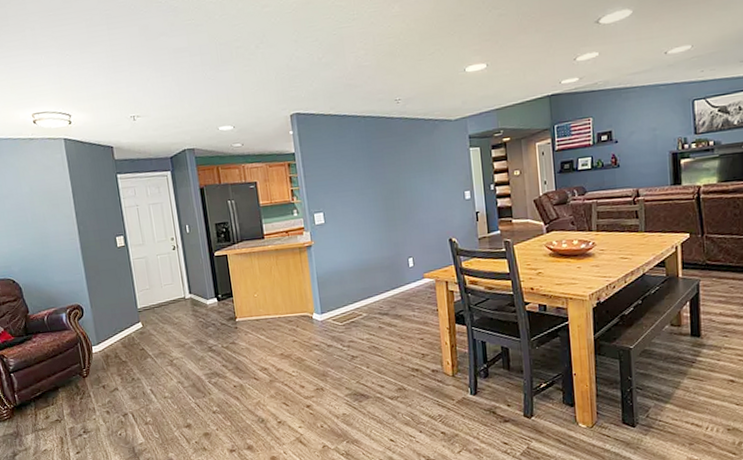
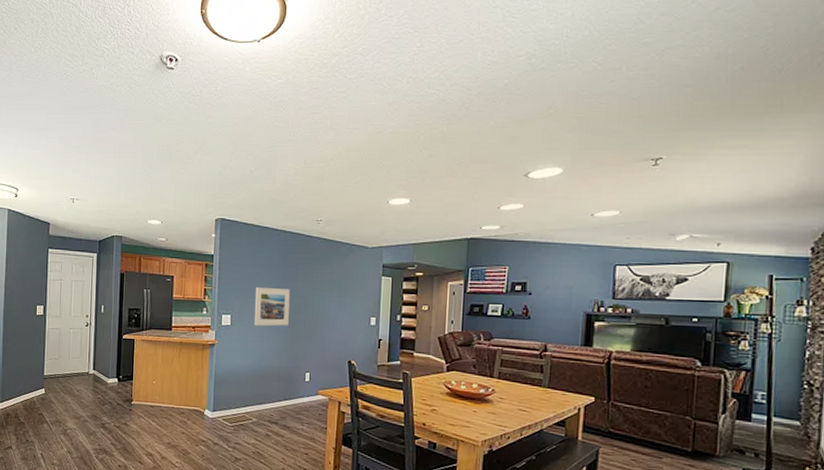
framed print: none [343,176,383,220] -> present [253,286,290,327]

